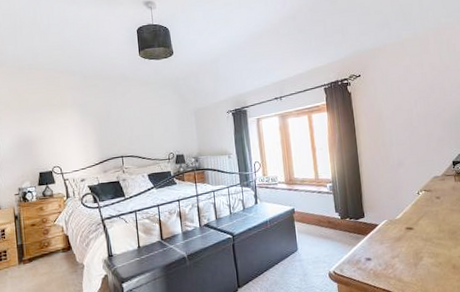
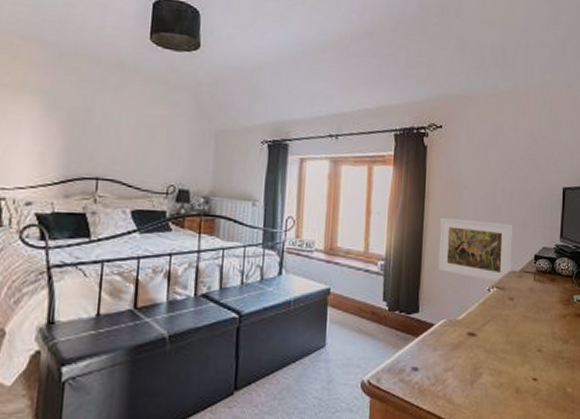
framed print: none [370,140,435,187] -> present [438,217,513,282]

